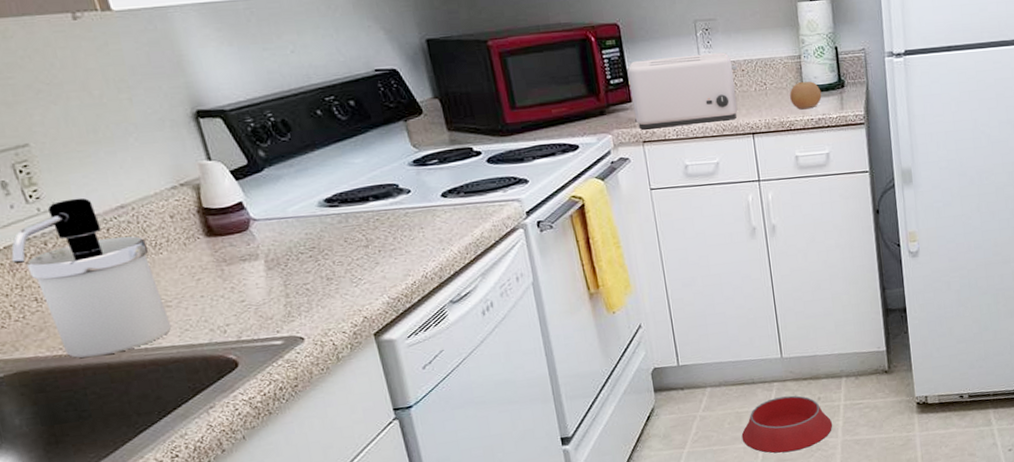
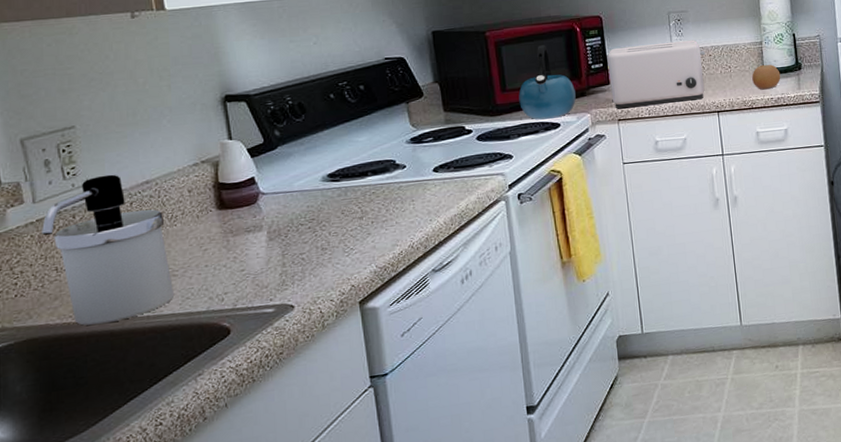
kettle: none [530,56,595,141] -> present [518,45,576,120]
pet bowl: present [741,395,833,453] -> none [701,363,790,423]

